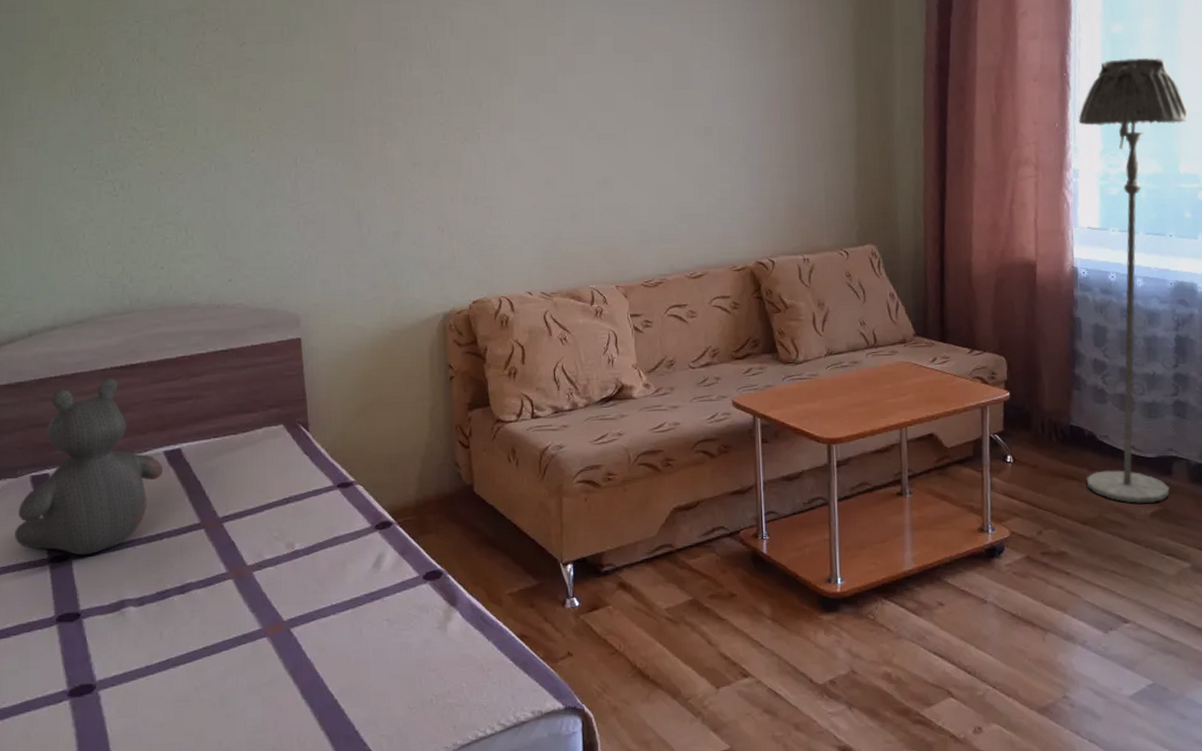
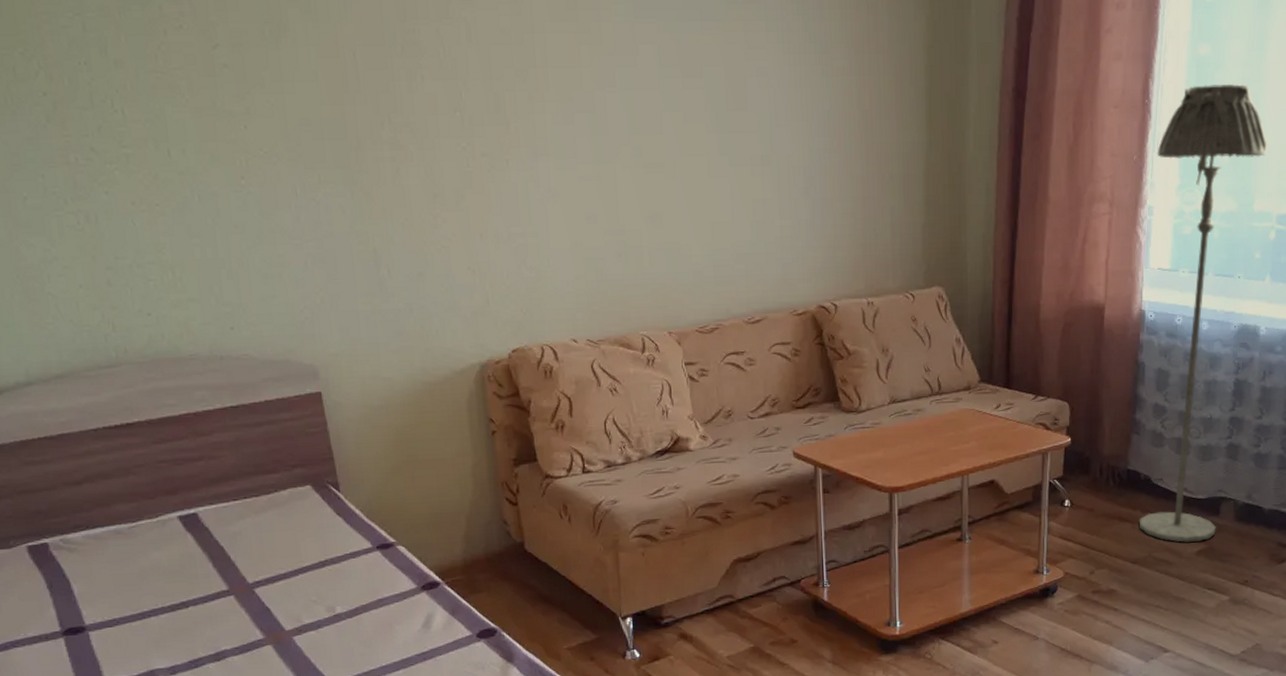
teddy bear: present [15,378,164,556] -> none [18,439,180,627]

